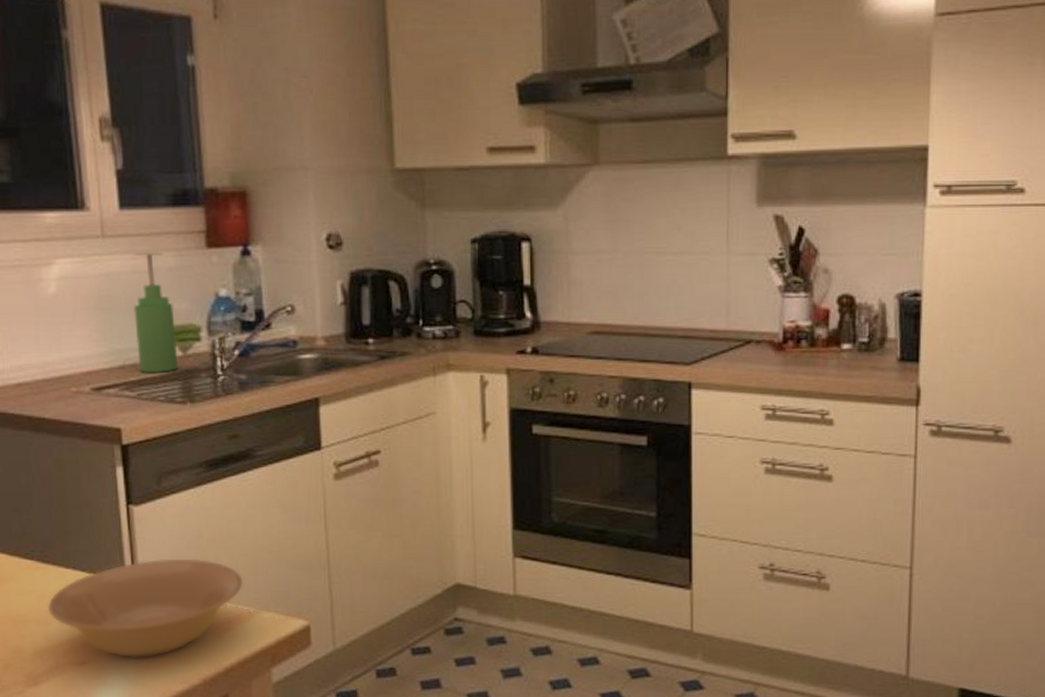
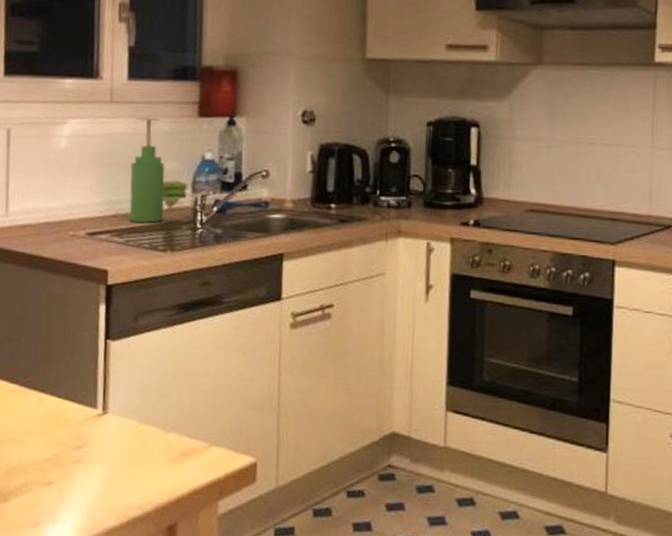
bowl: present [47,558,244,658] -> none [24,391,202,483]

